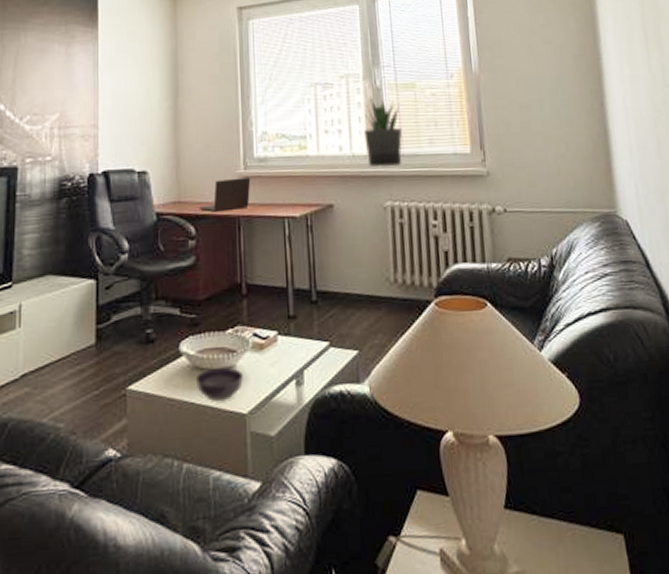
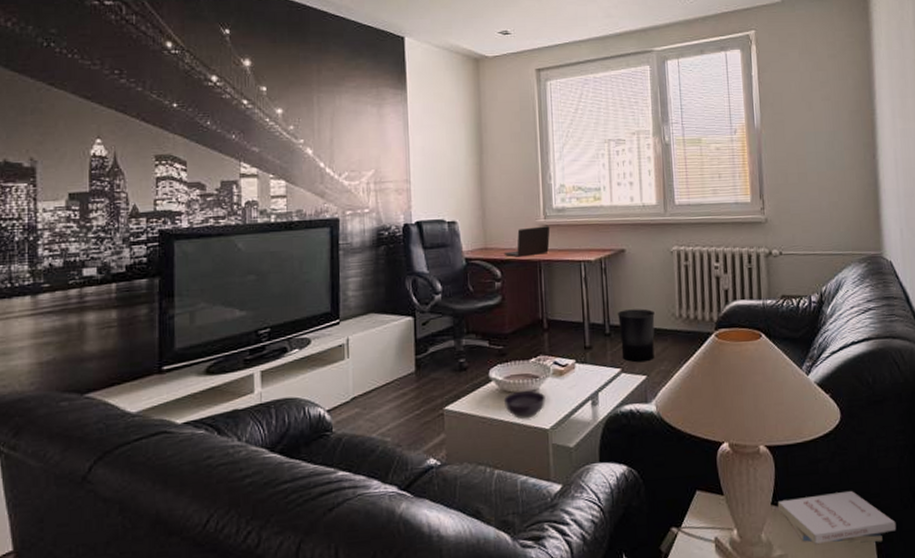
waste bin: none [324,272,367,335] -> present [617,309,655,363]
planter: present [364,98,403,167] -> none [653,153,689,216]
books: none [511,490,651,558] -> present [777,490,897,544]

